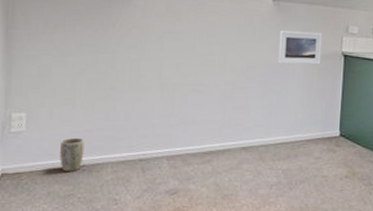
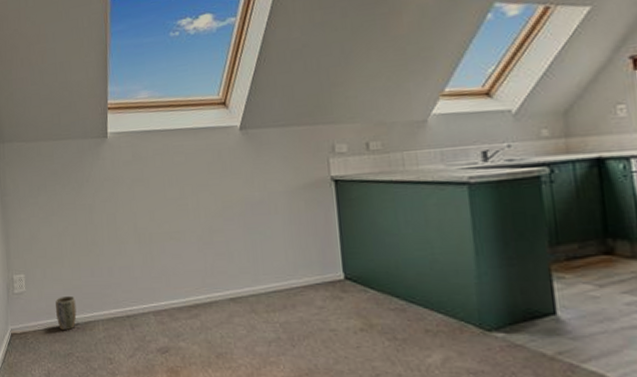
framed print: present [278,30,323,65] -> none [253,157,307,200]

